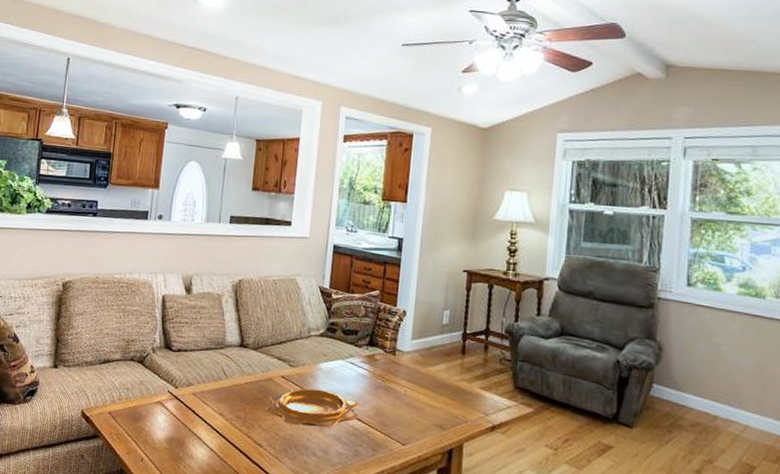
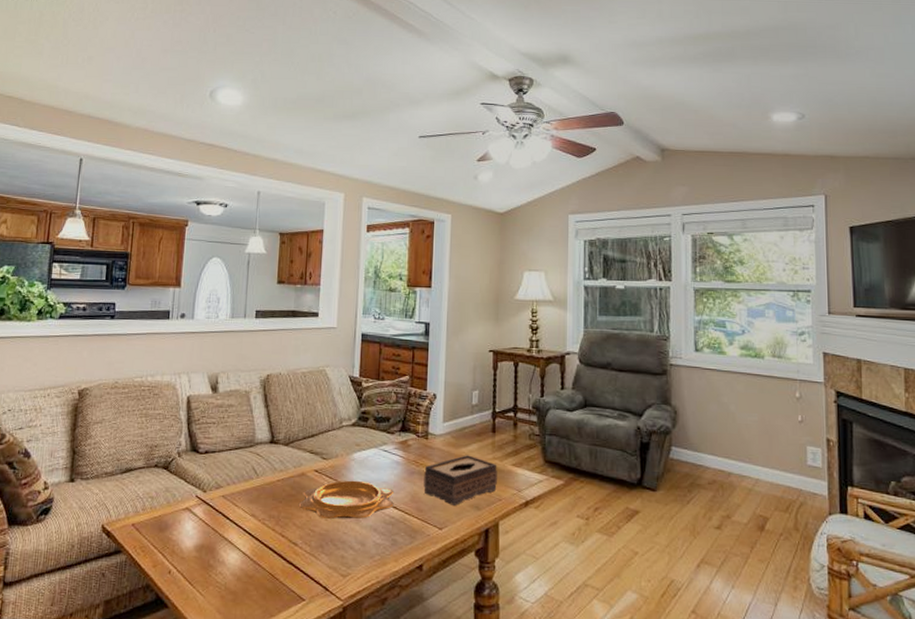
tissue box: none [388,374,465,423] -> present [424,455,497,505]

